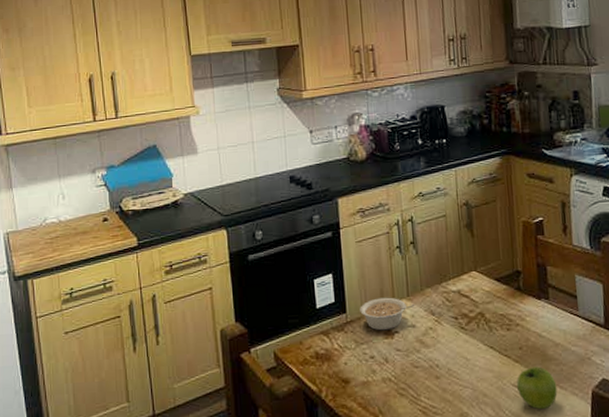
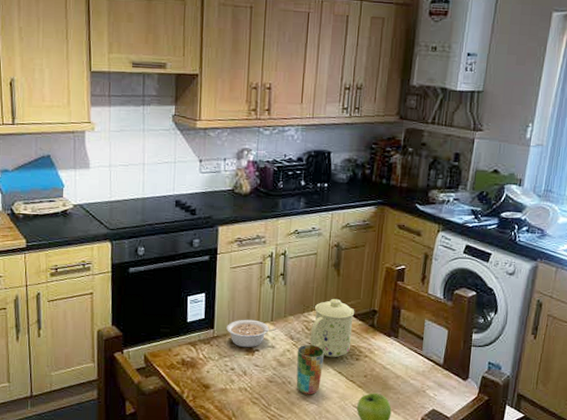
cup: none [440,318,472,378] -> present [296,344,325,395]
mug: none [452,262,498,331] -> present [309,298,355,358]

